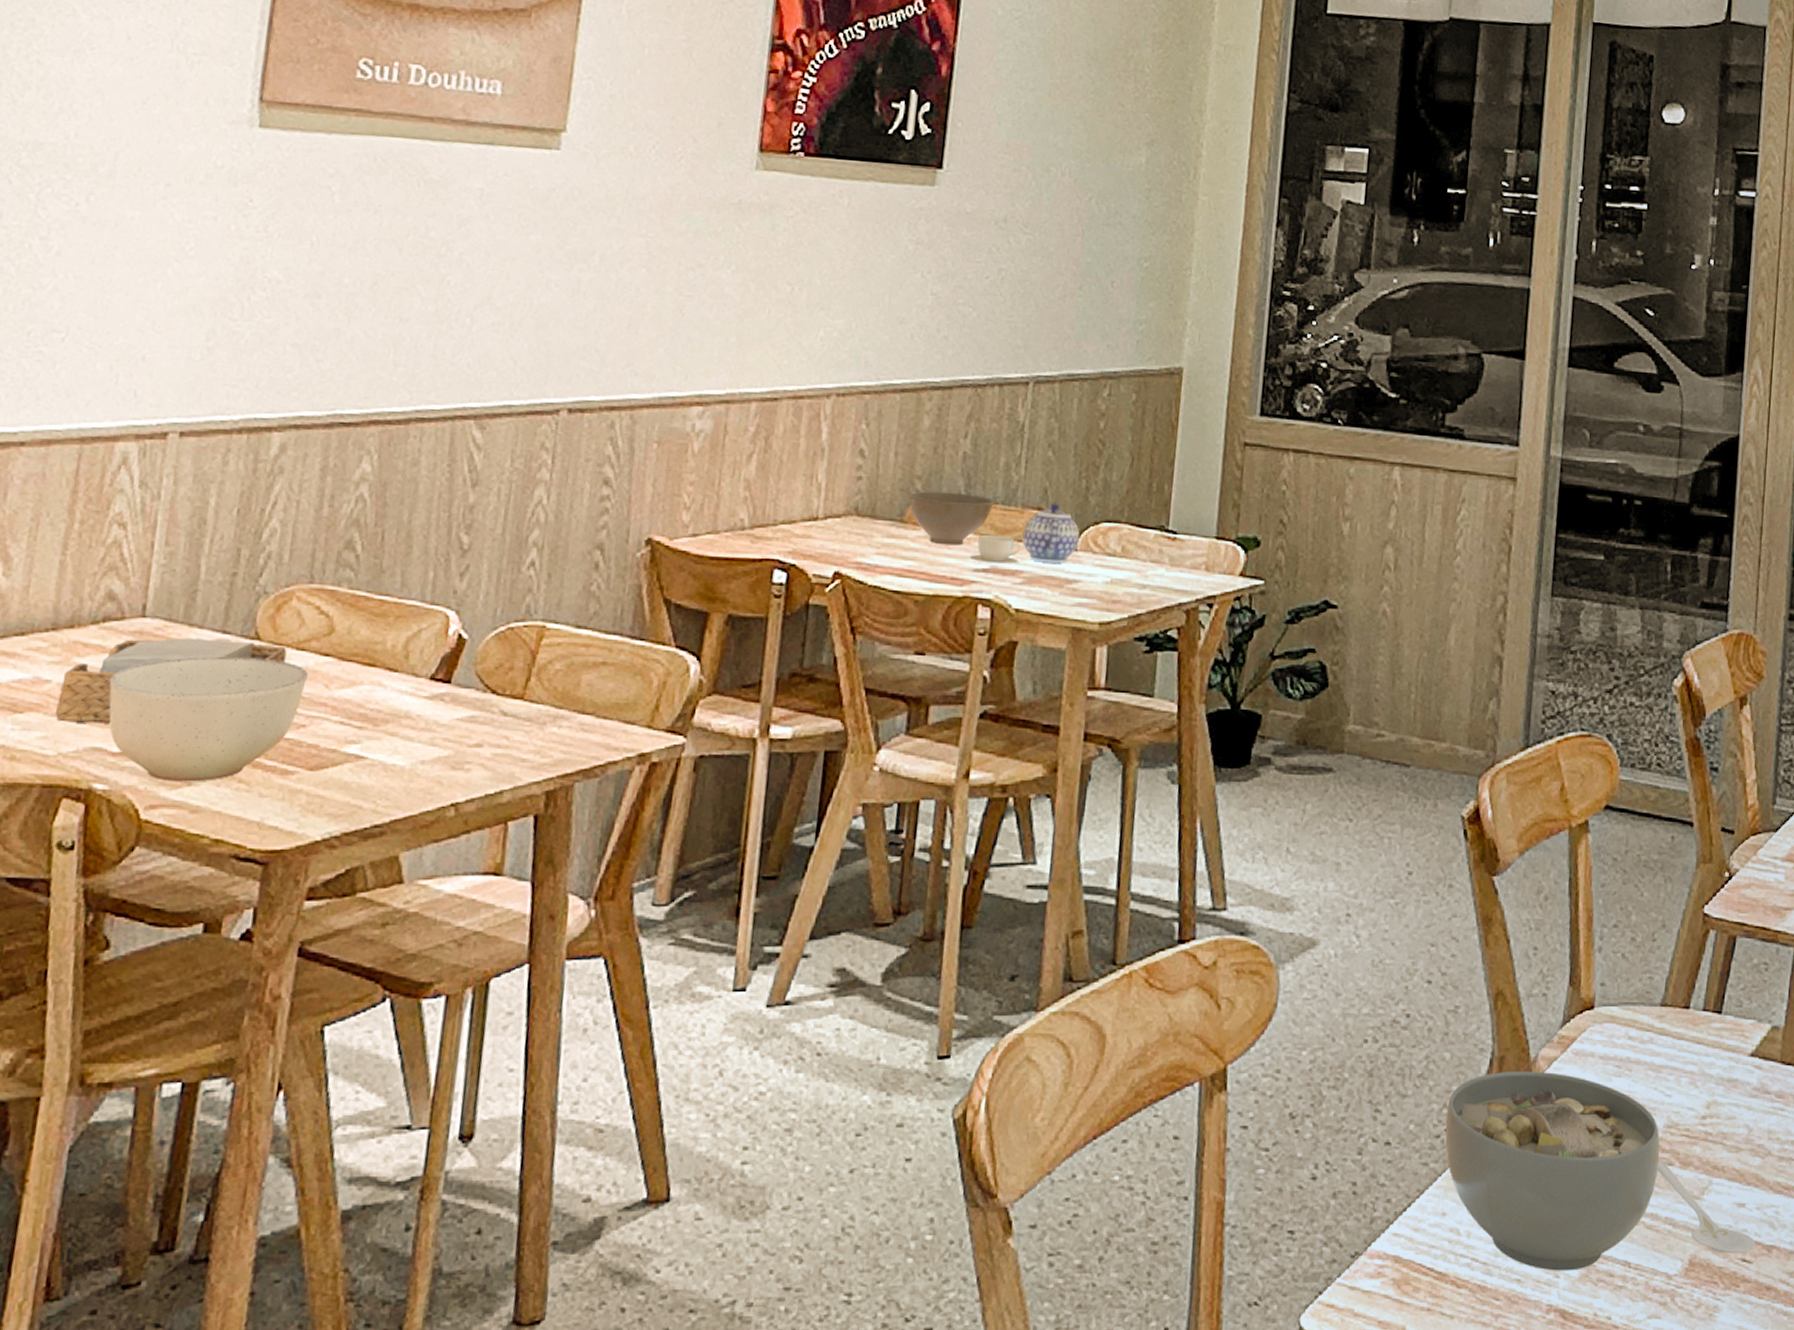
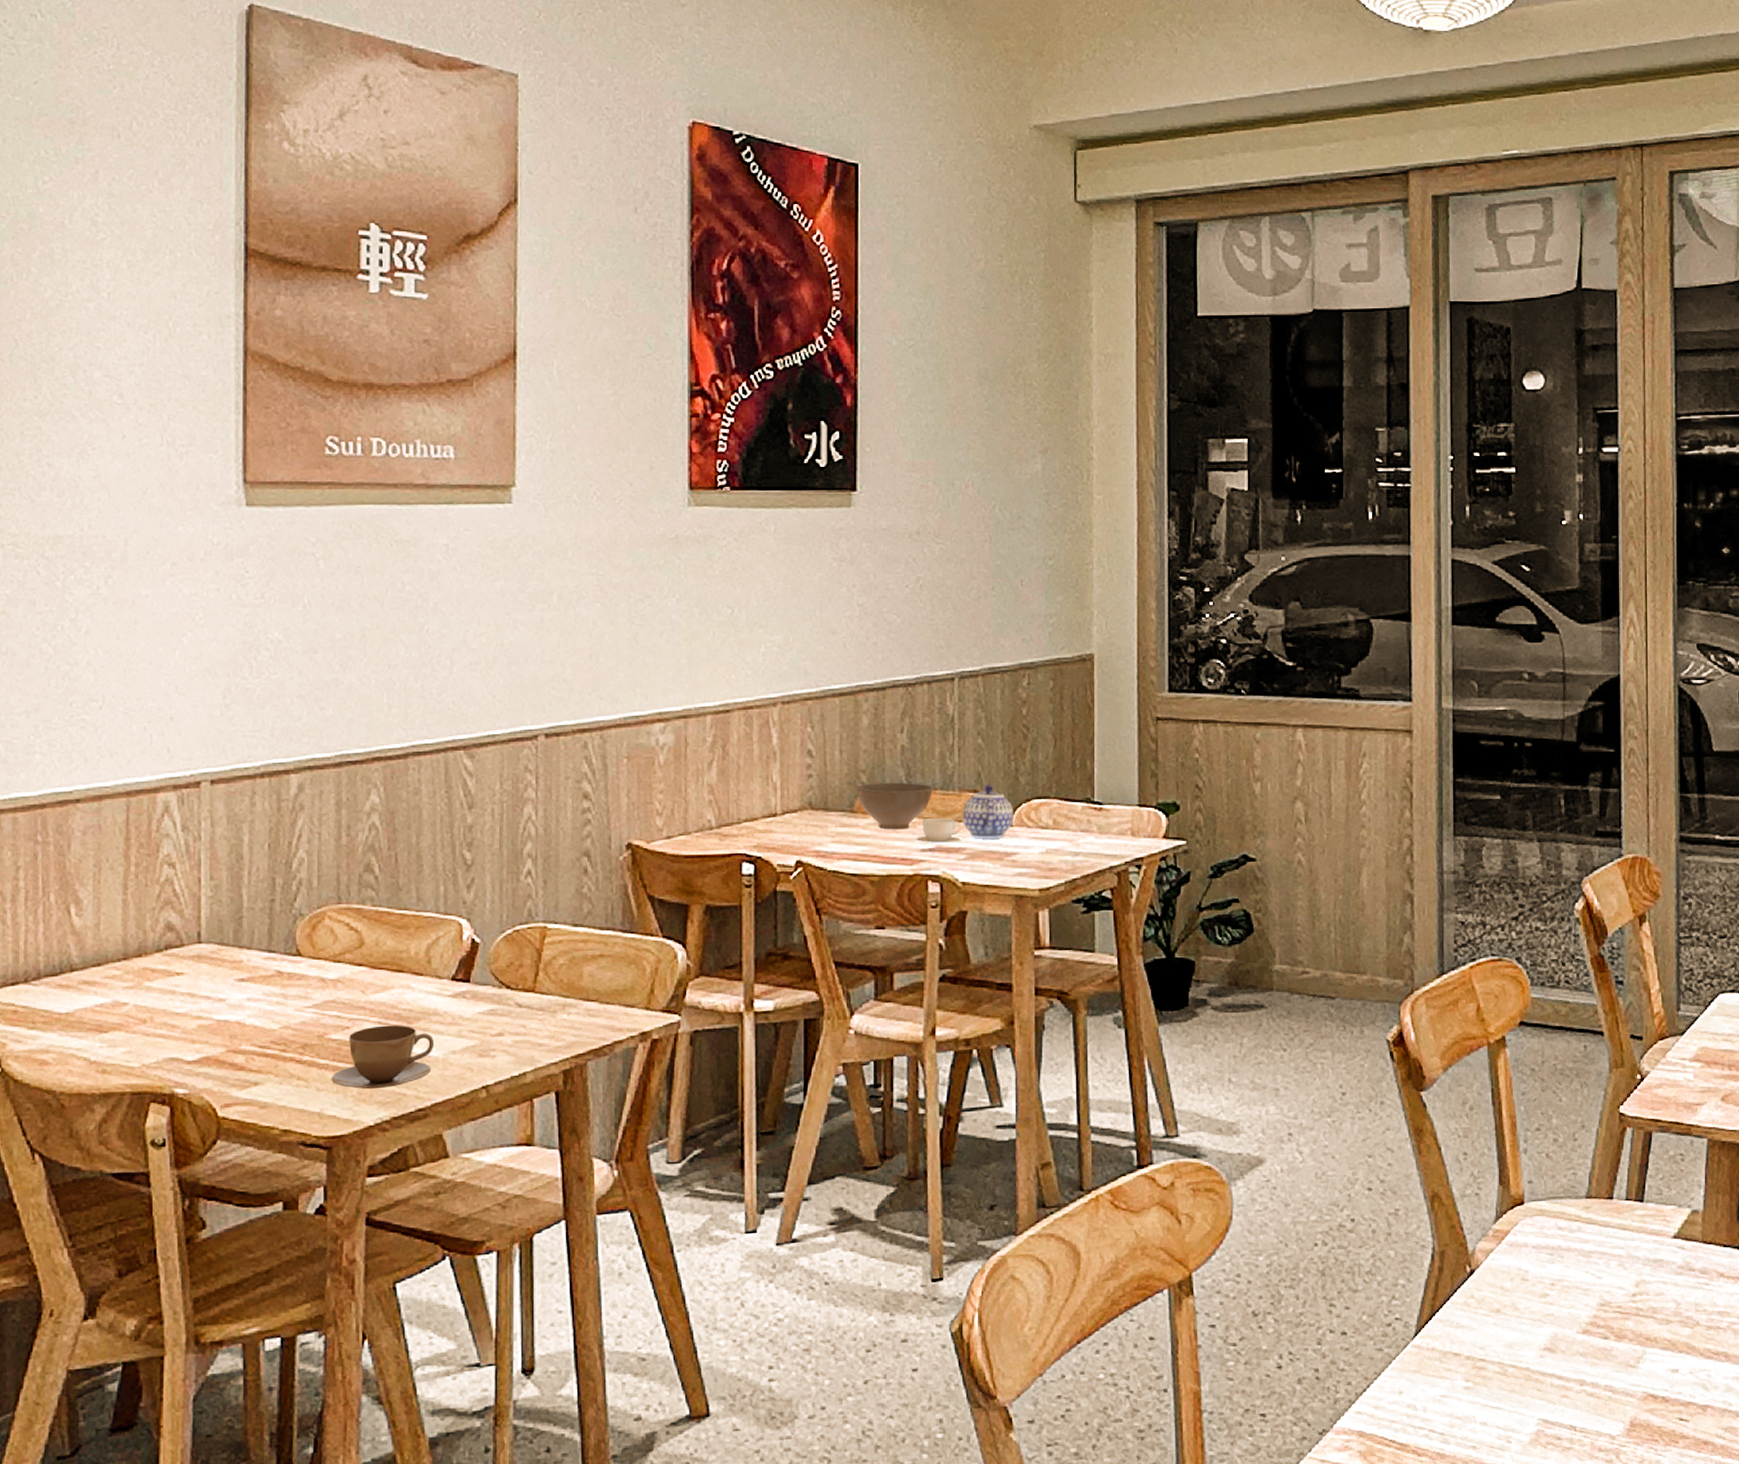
napkin holder: present [54,637,287,724] -> none [134,958,325,1038]
bowl: present [108,656,309,782] -> none [177,971,347,1083]
teacup: none [277,726,402,798] -> present [331,1025,434,1089]
soup bowl: present [1445,1071,1660,1271] -> none [1395,1262,1596,1437]
stirrer: present [1656,1158,1756,1254] -> none [1593,1333,1691,1415]

